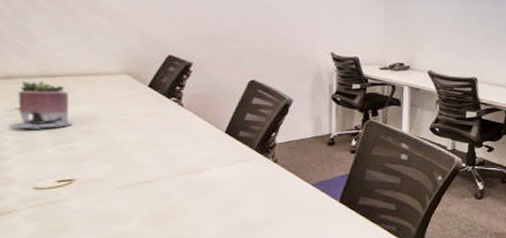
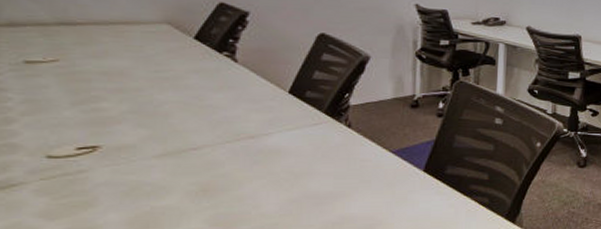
succulent planter: present [9,80,73,128] -> none [15,28,97,86]

